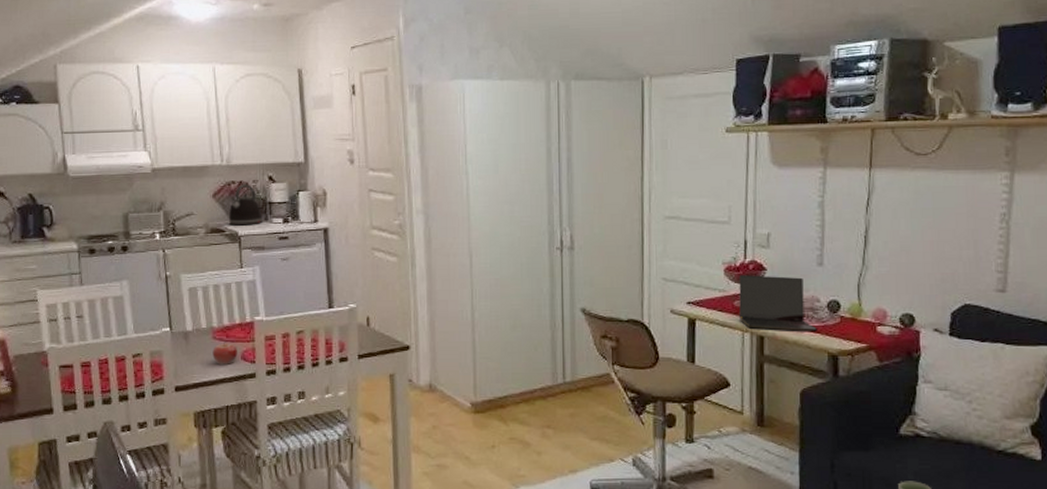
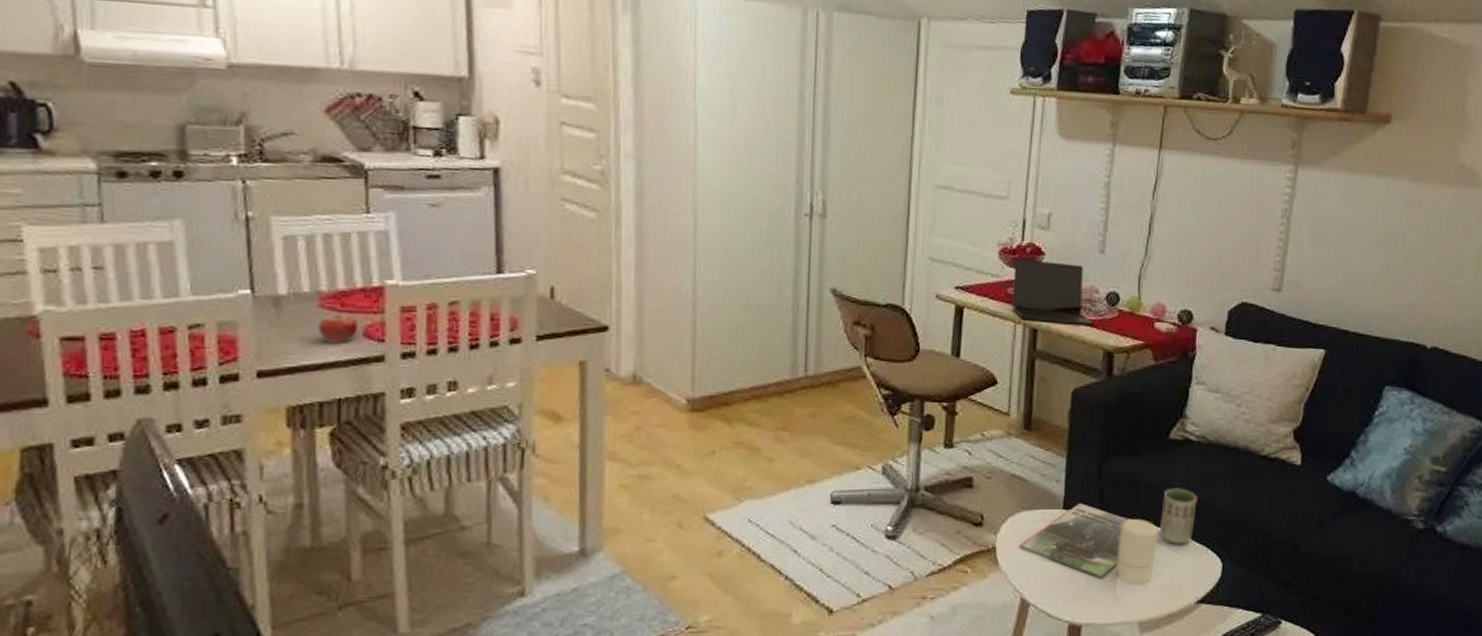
kettle: present [228,184,262,226] -> none [349,98,402,156]

